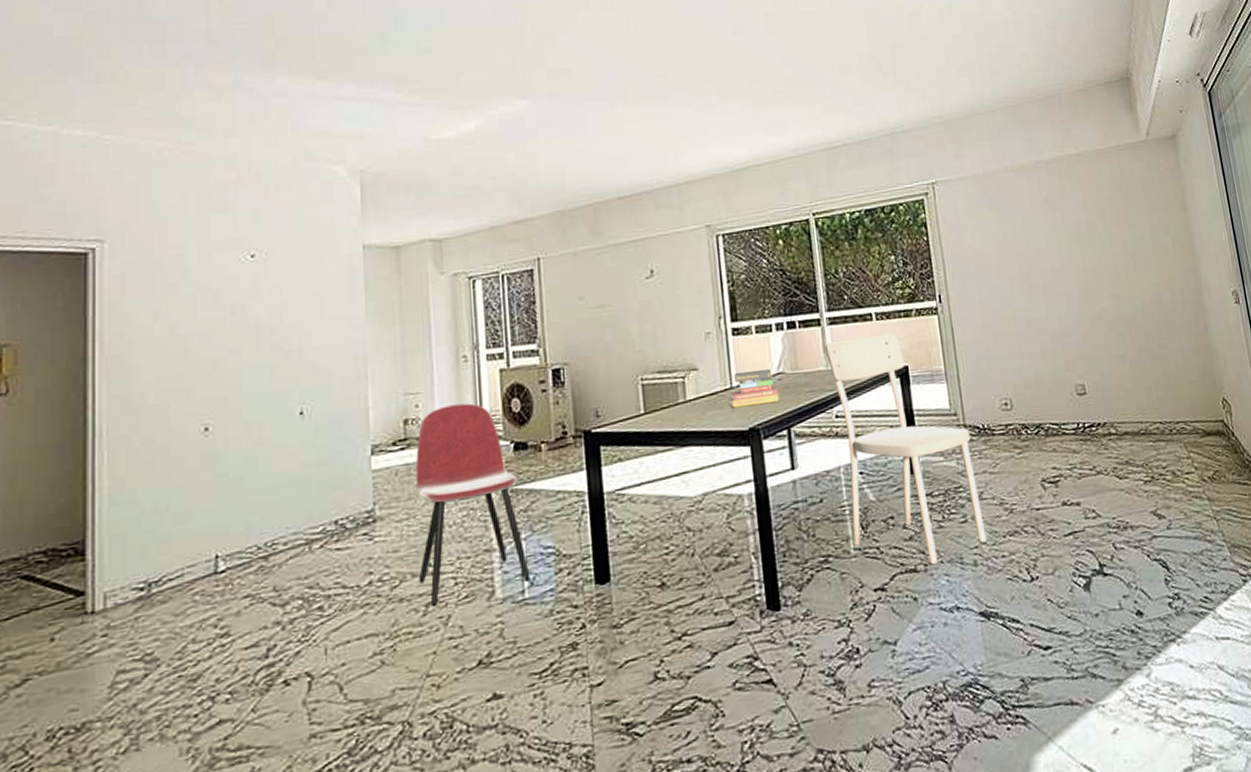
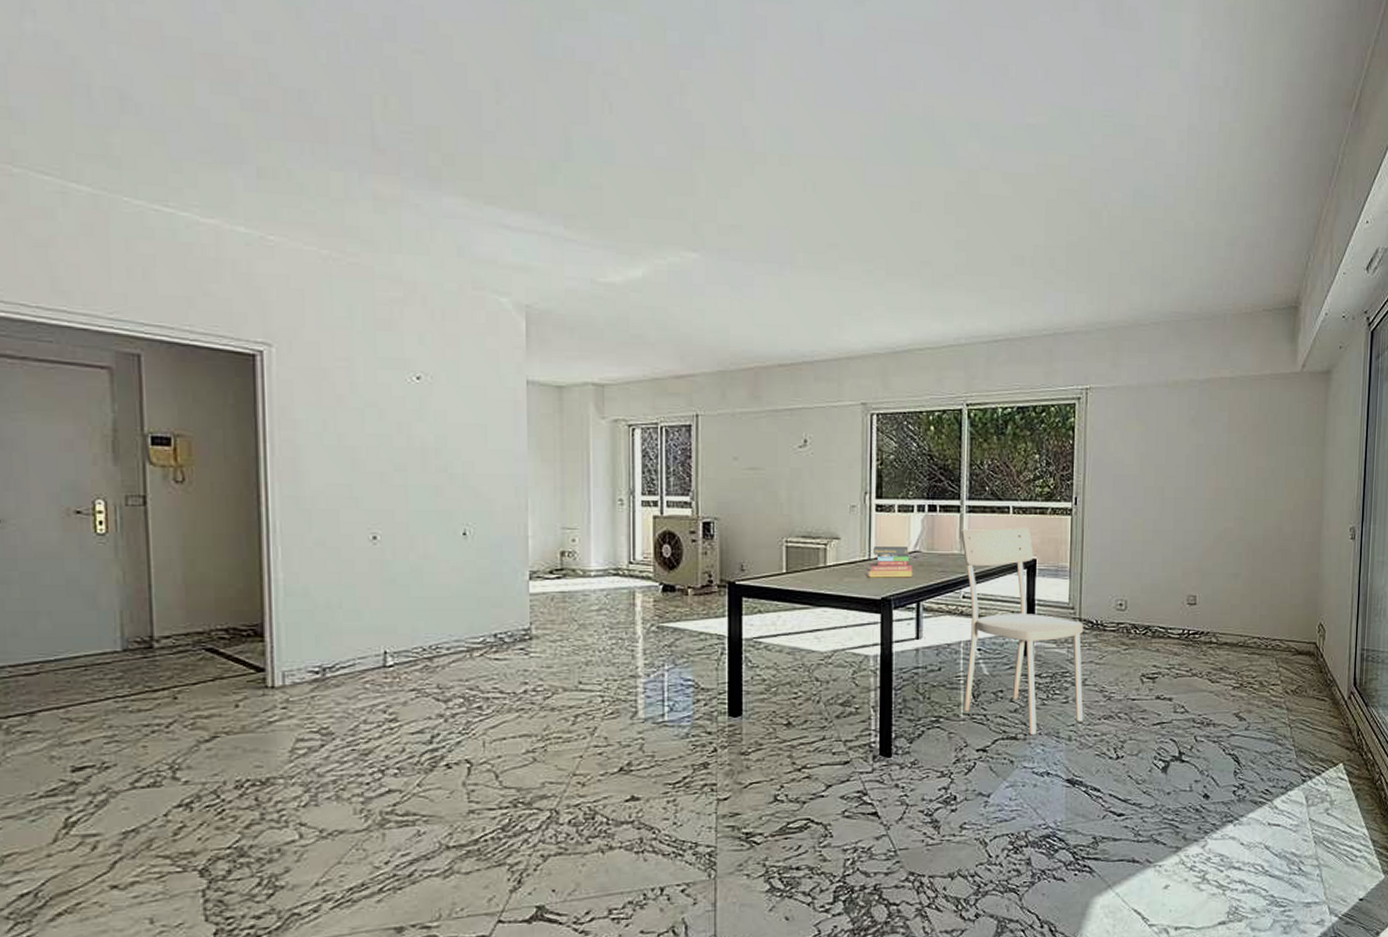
dining chair: present [415,403,530,608] -> none [569,544,670,719]

